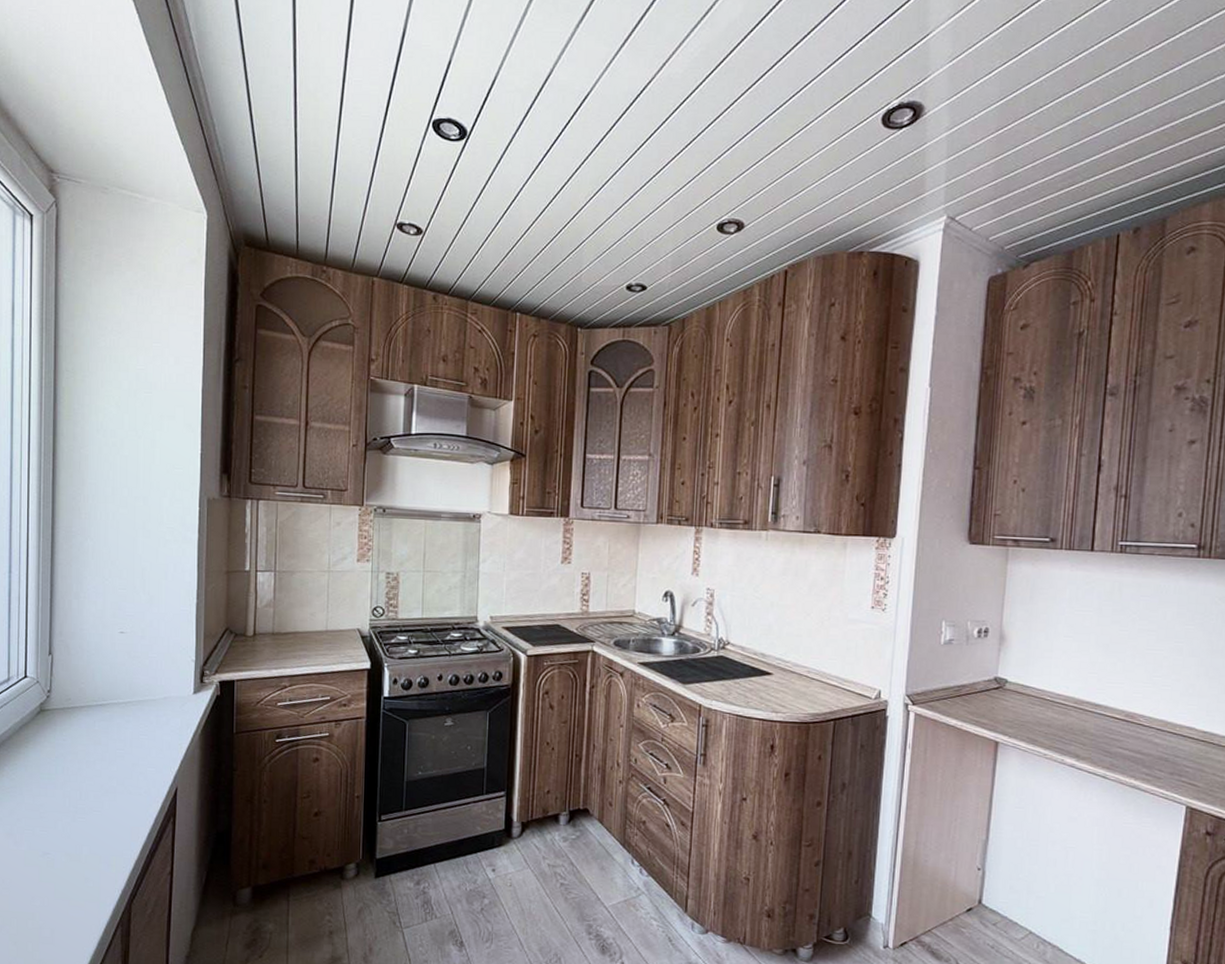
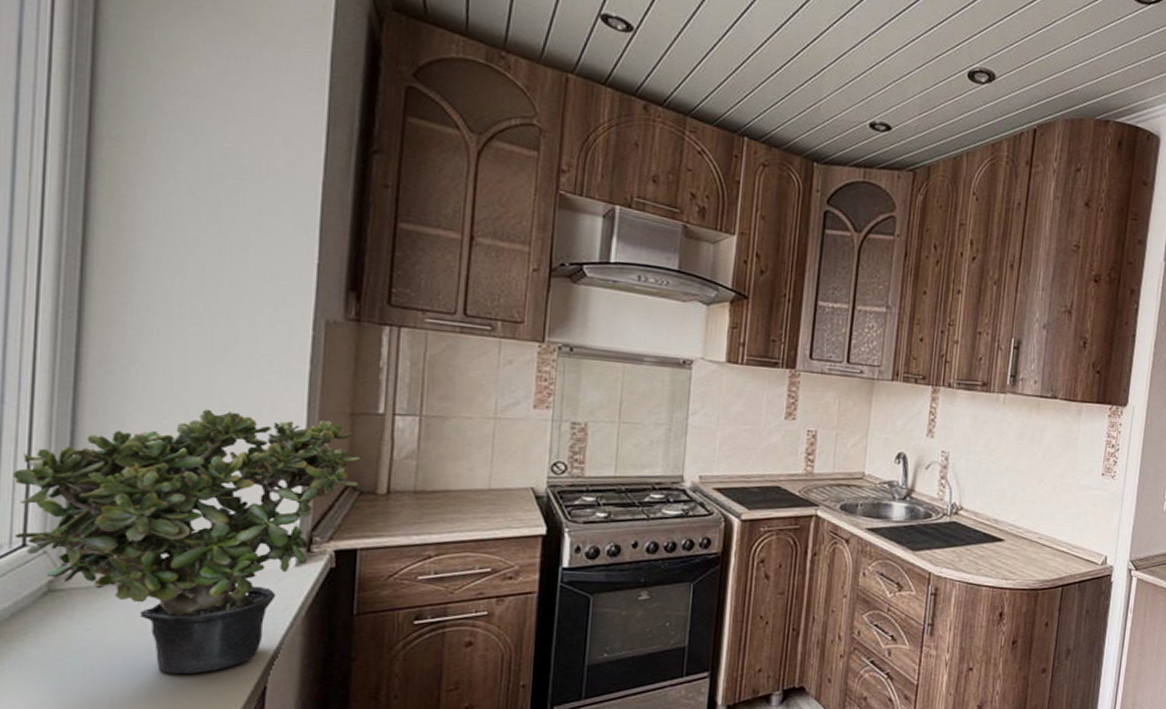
potted plant: none [18,571,235,777] -> present [13,408,361,675]

